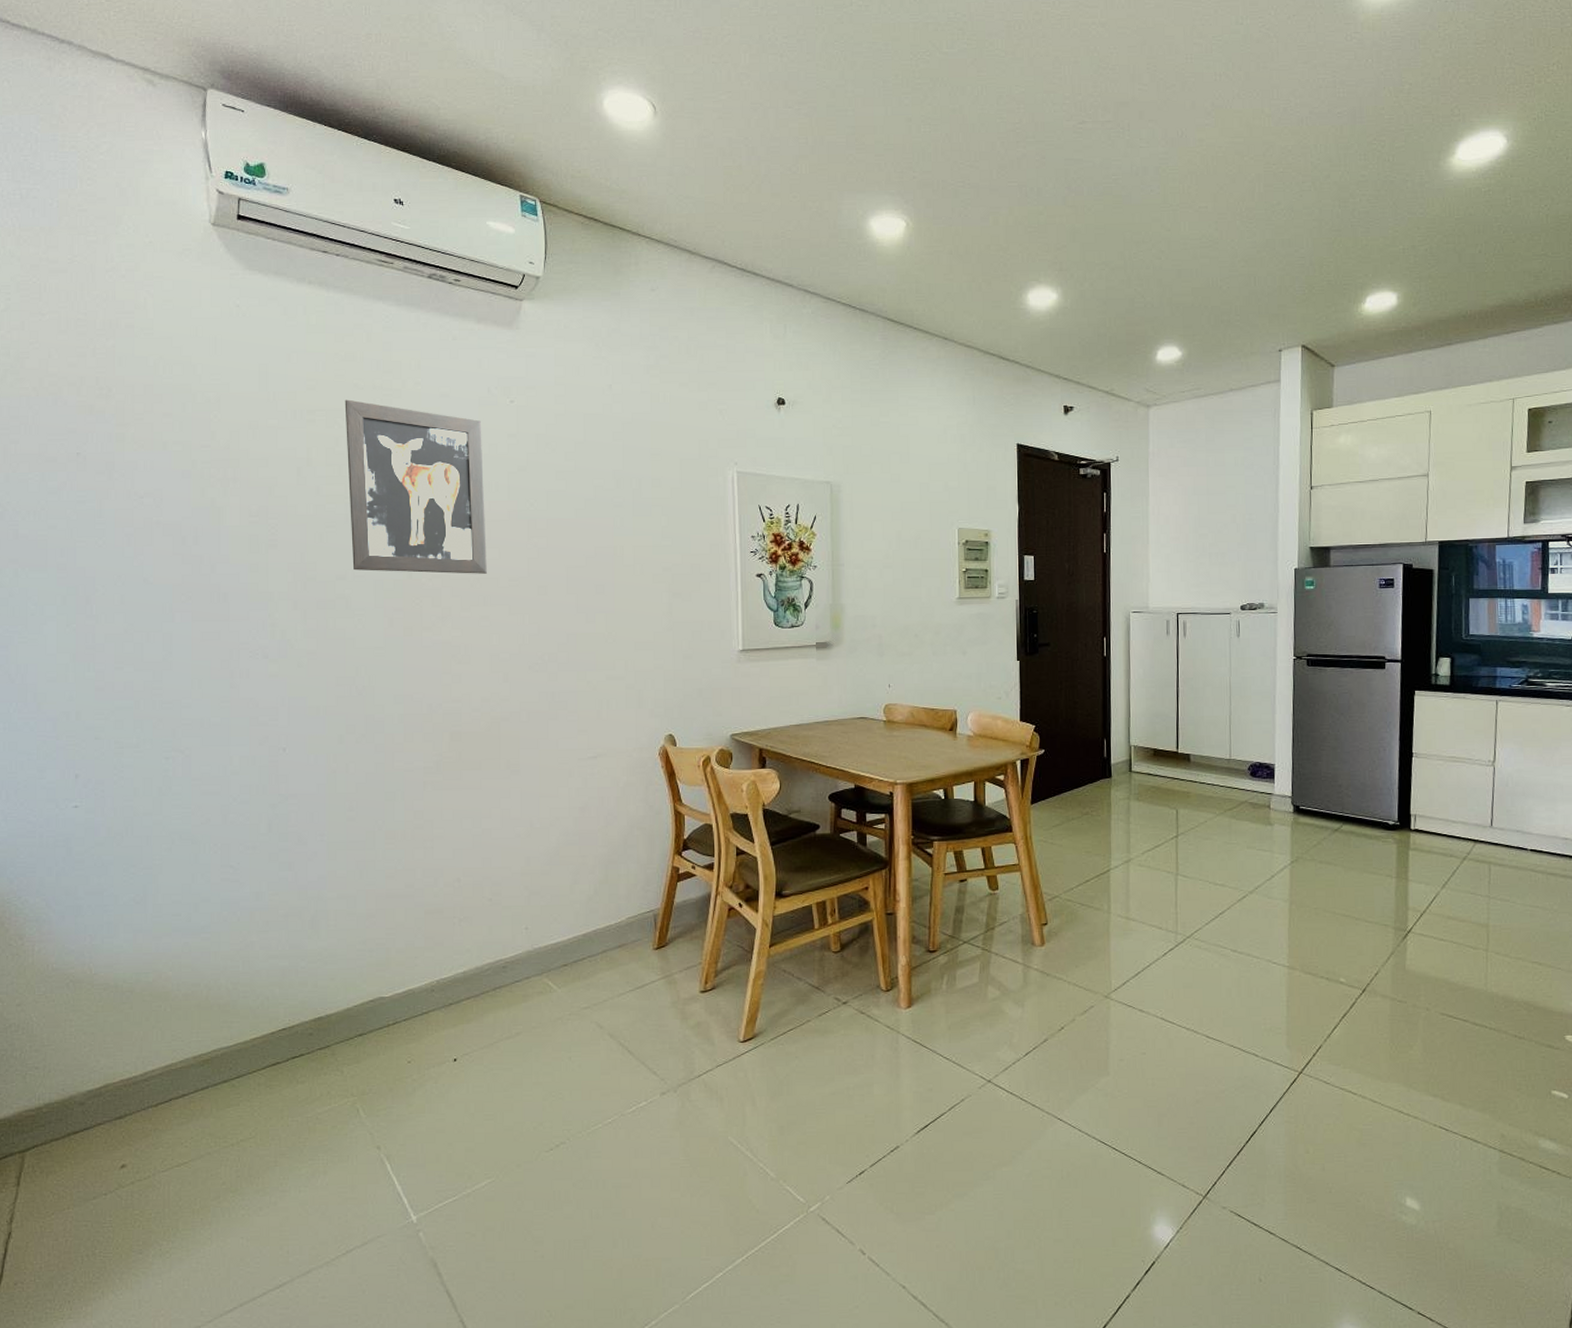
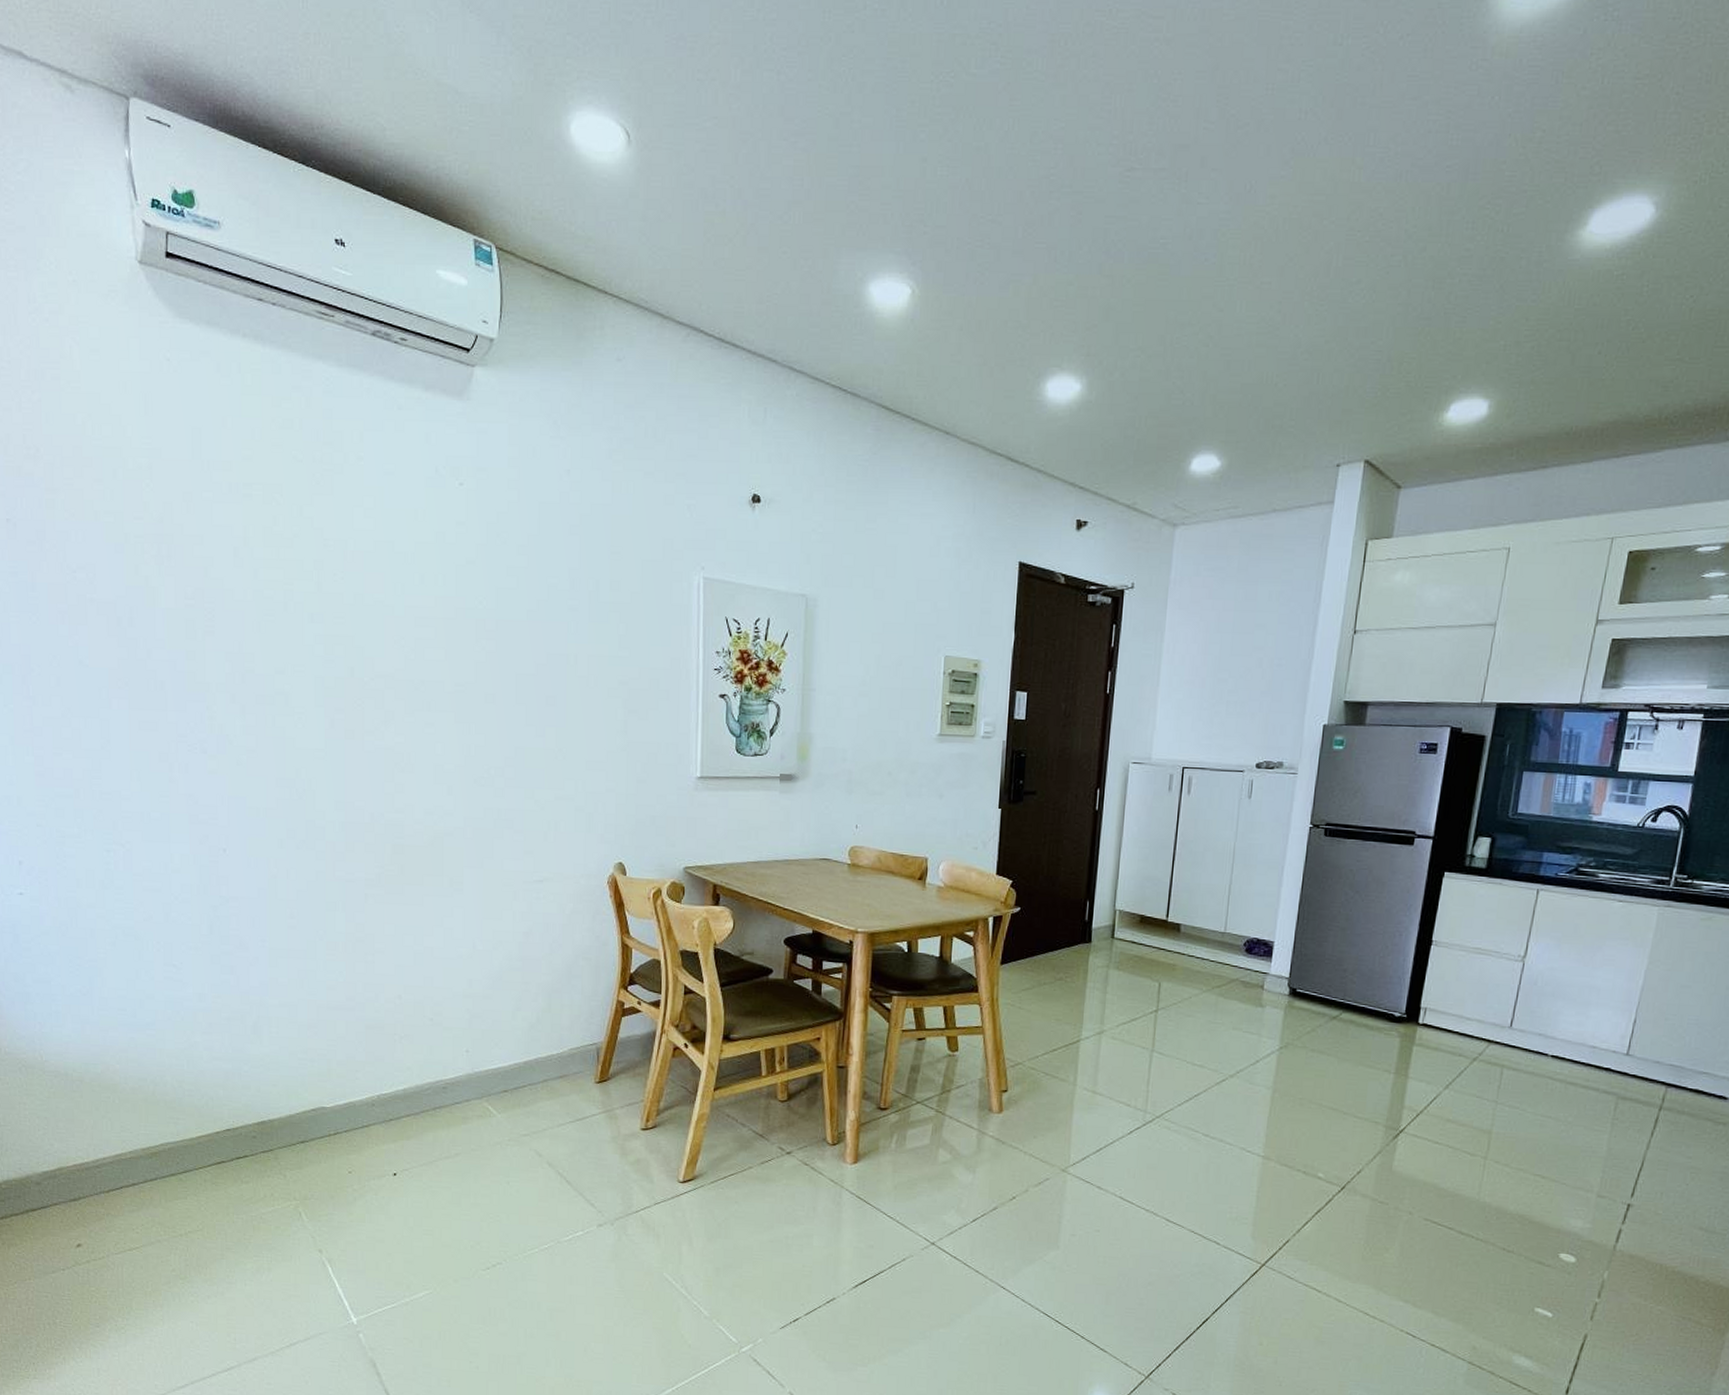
wall art: present [344,399,487,574] -> none [282,473,432,676]

